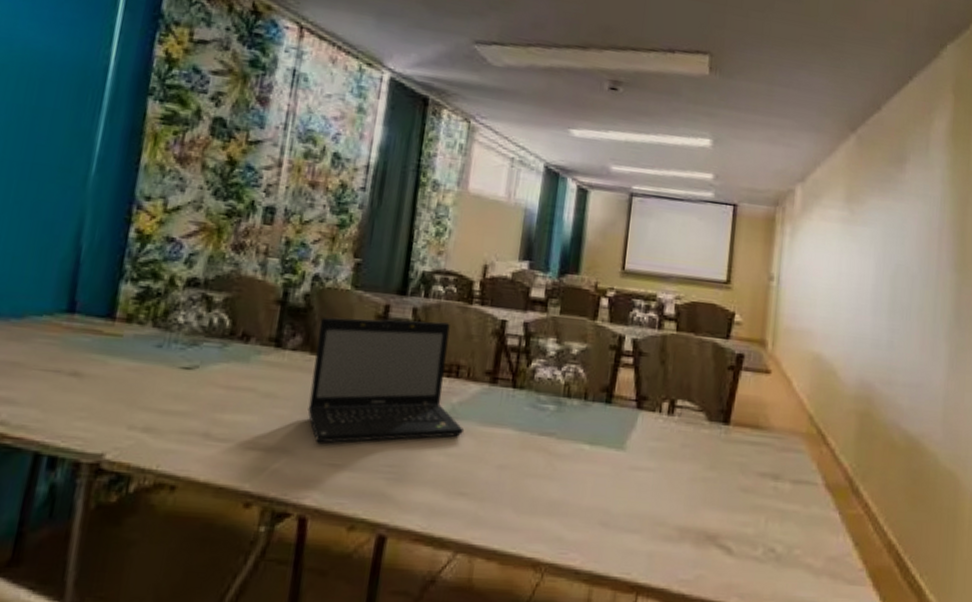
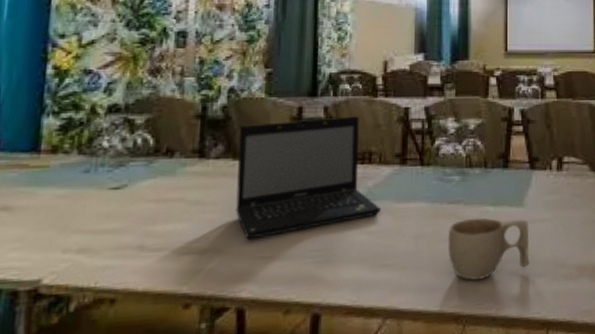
cup: none [533,455,629,527] -> present [448,217,530,281]

